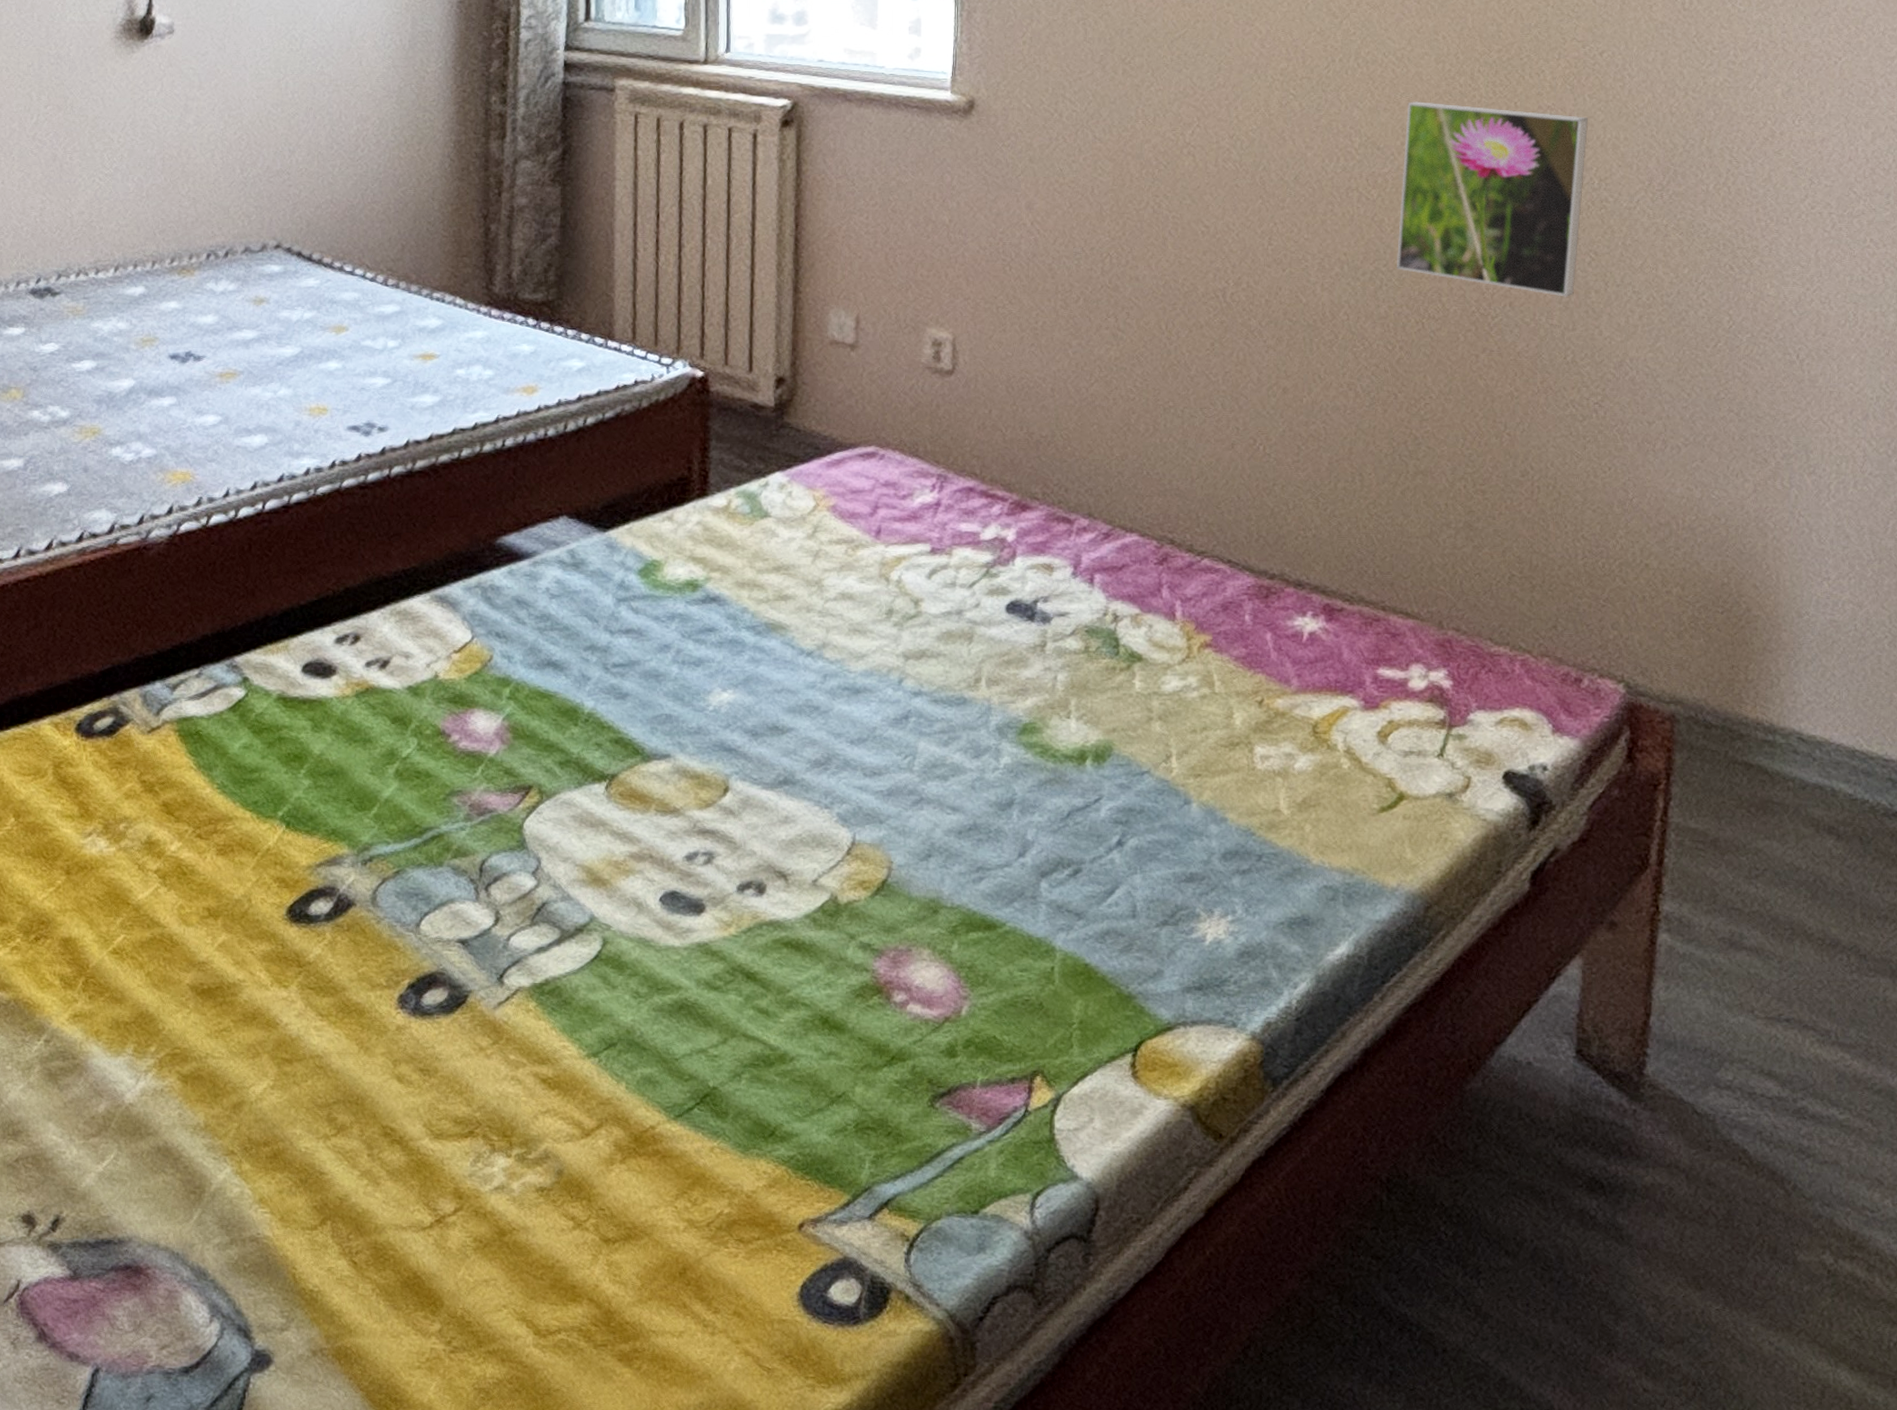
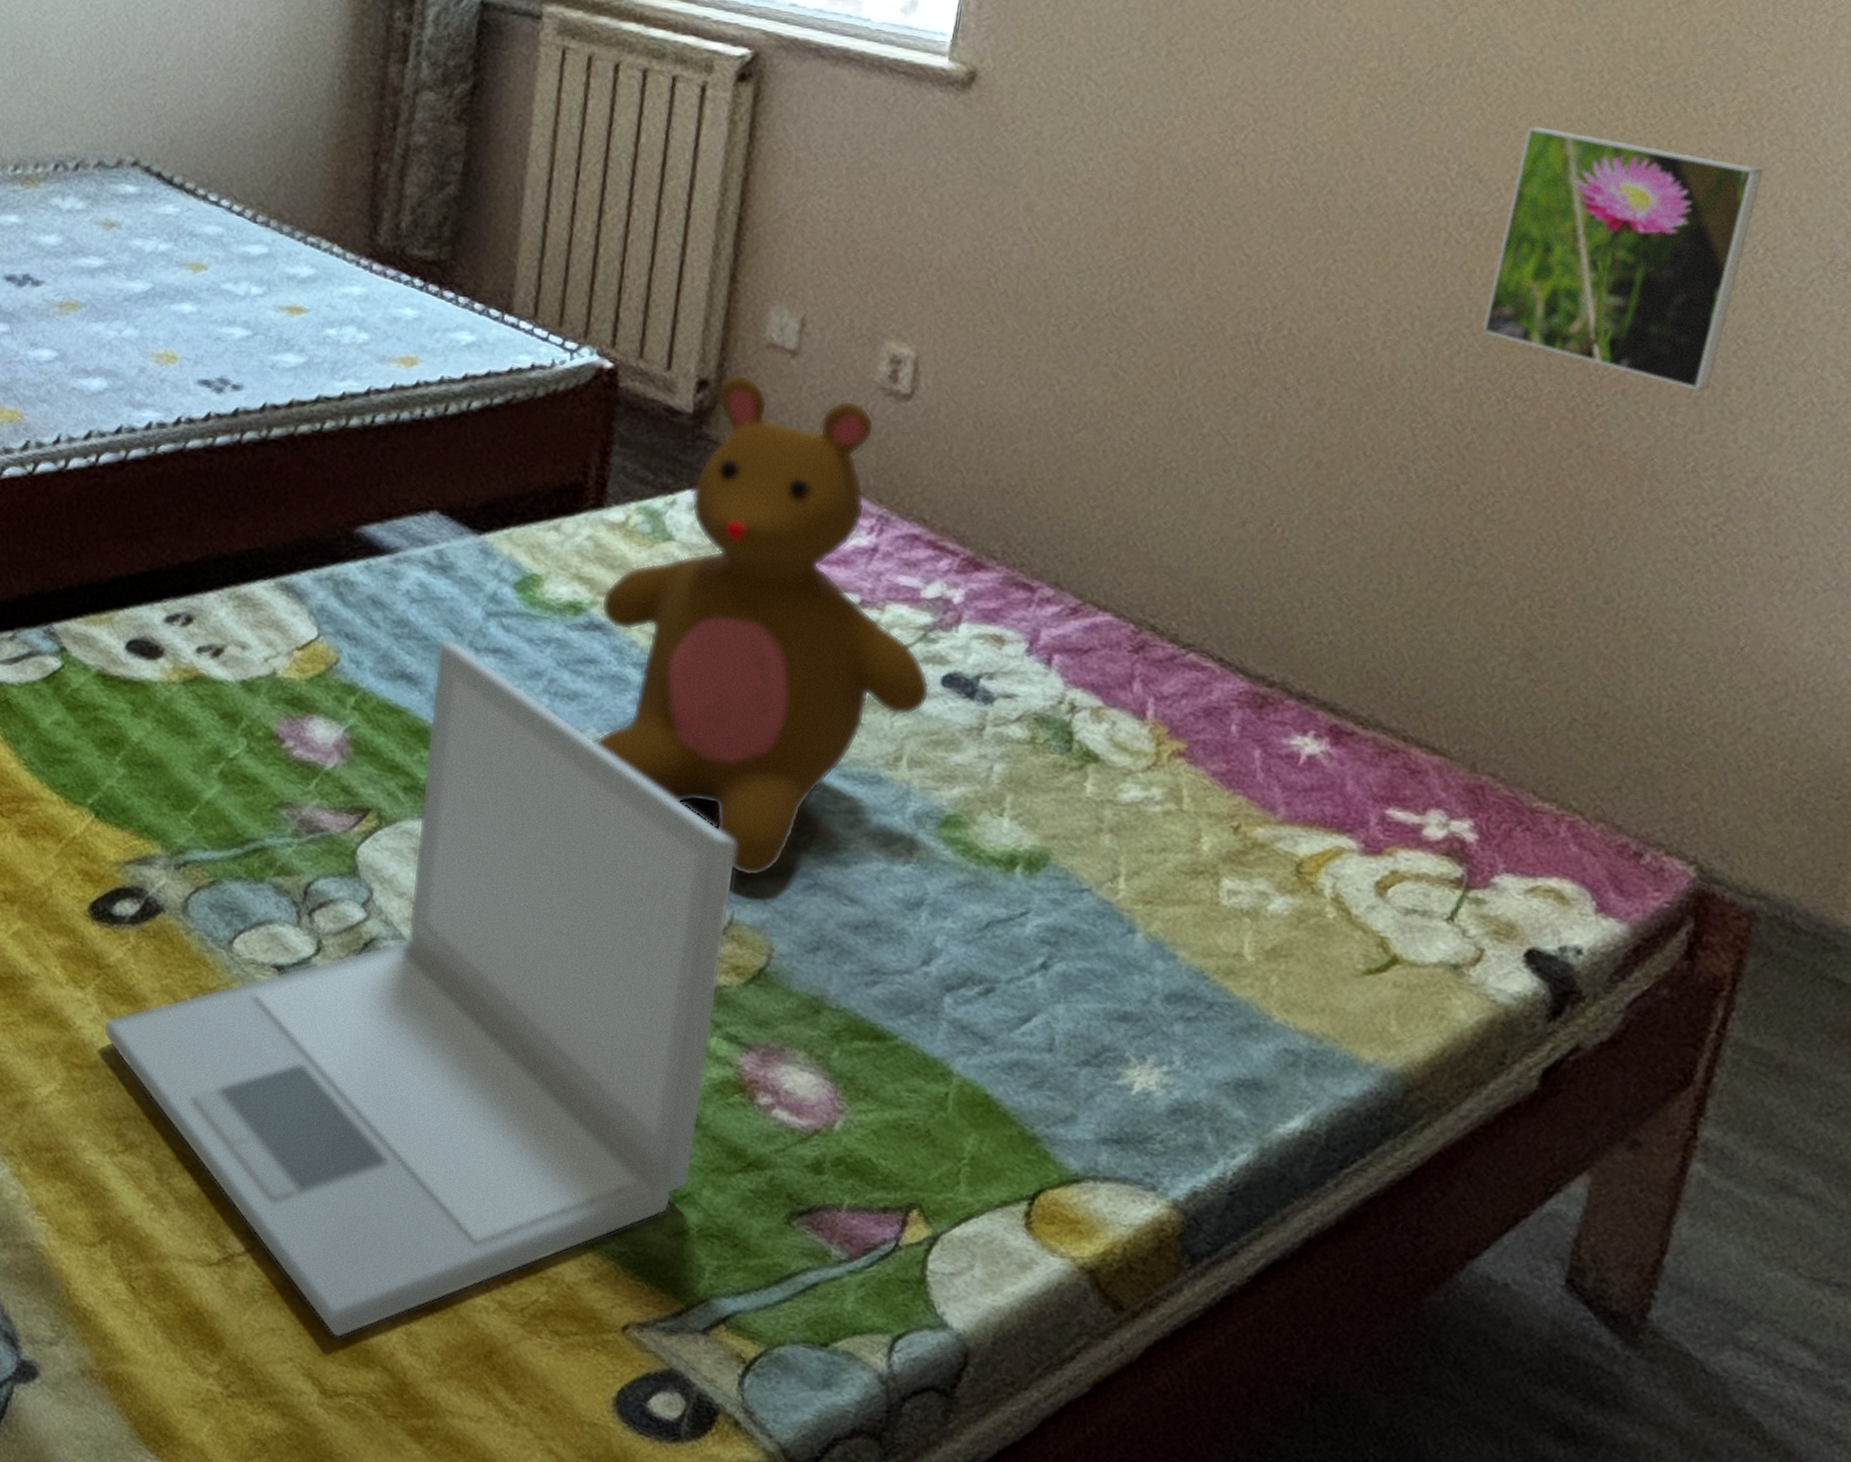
laptop: none [307,627,852,1279] -> present [102,639,737,1339]
teddy bear: none [714,369,997,801] -> present [594,374,930,877]

